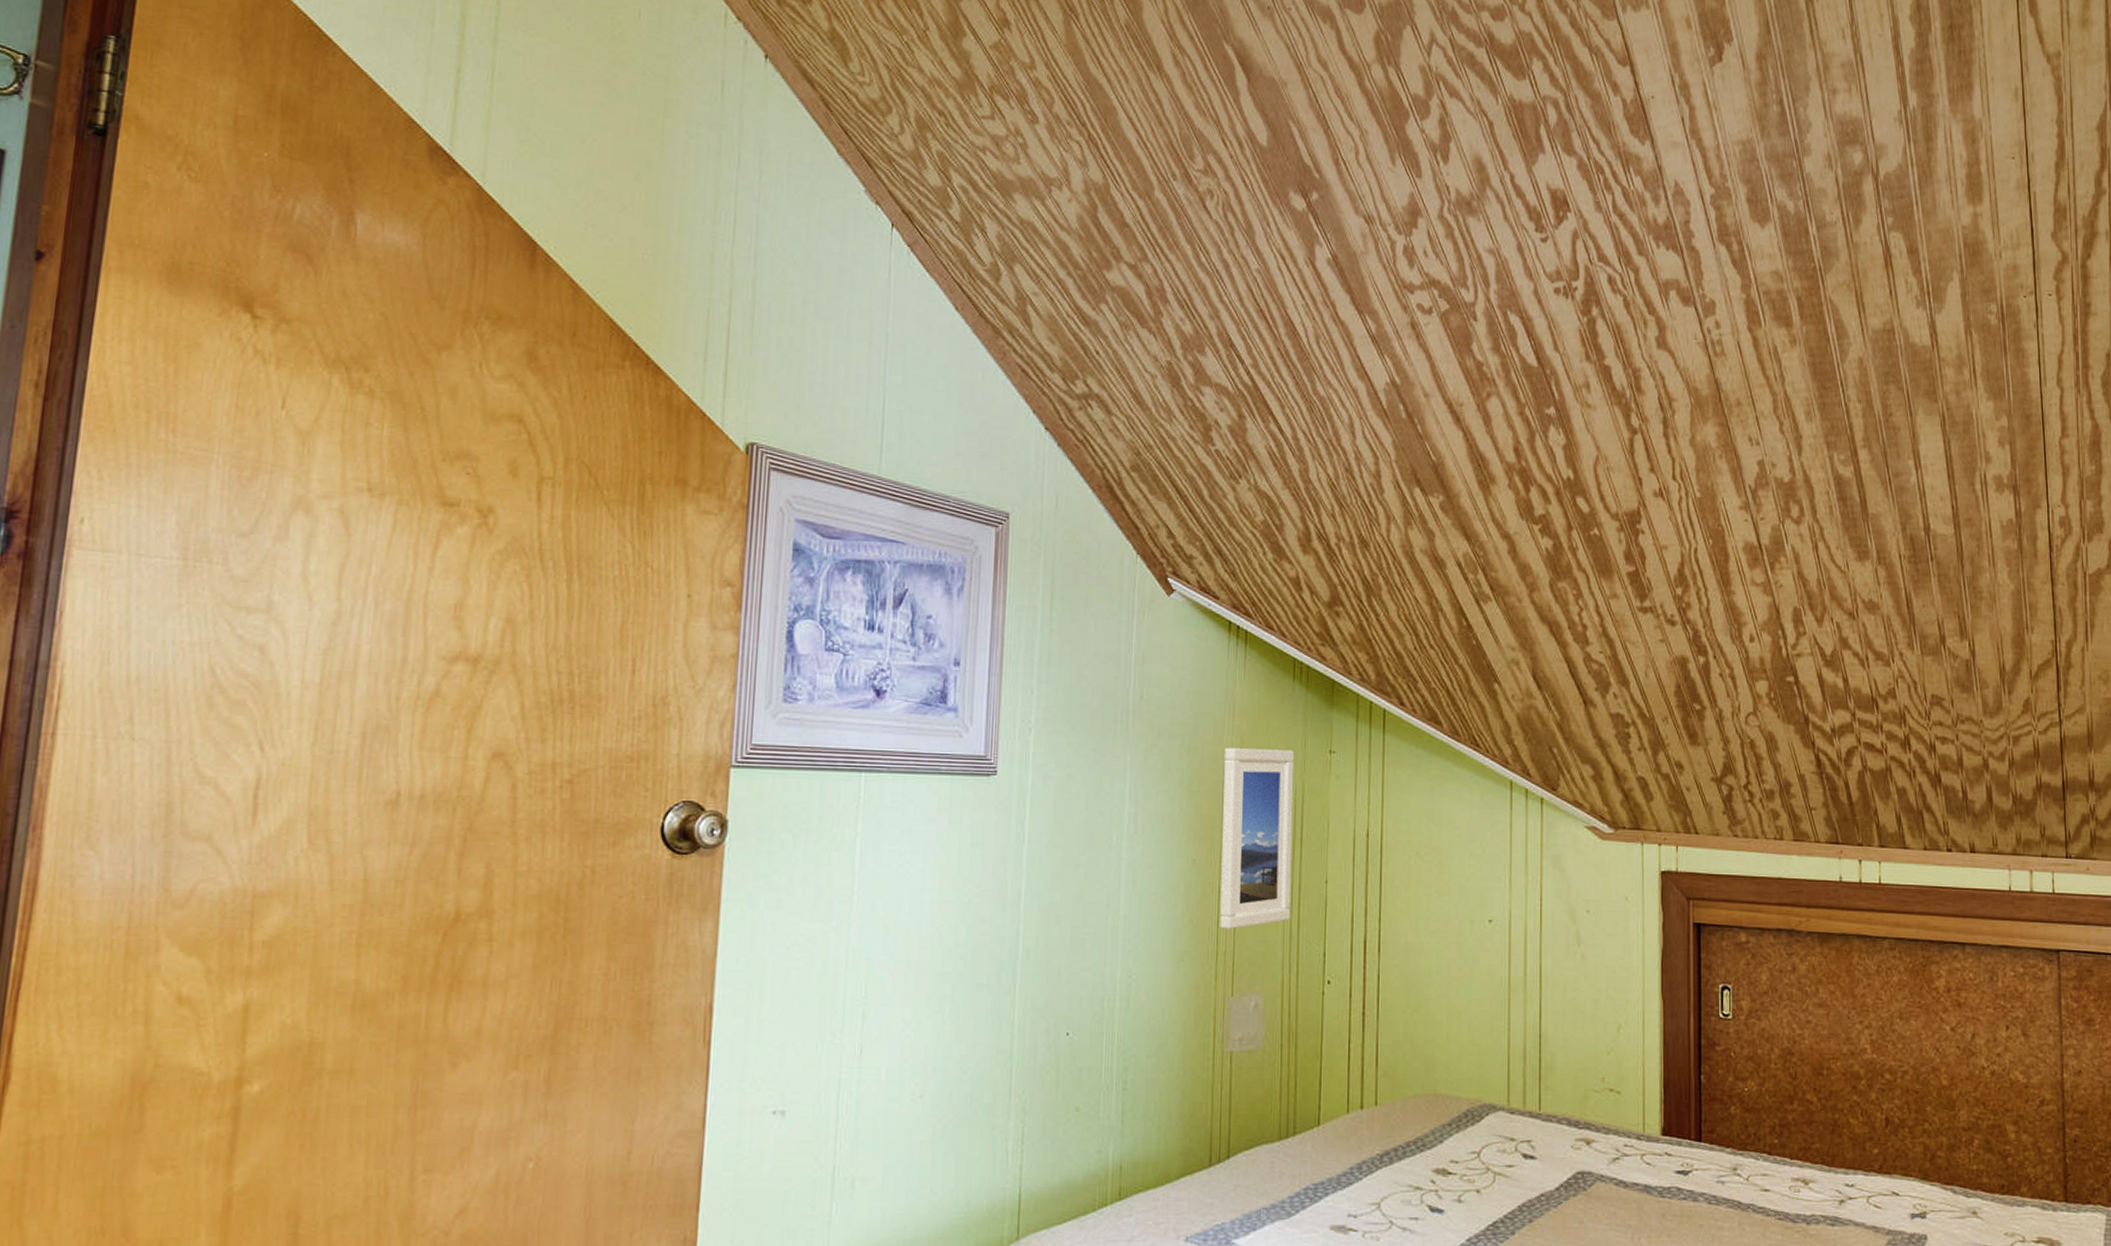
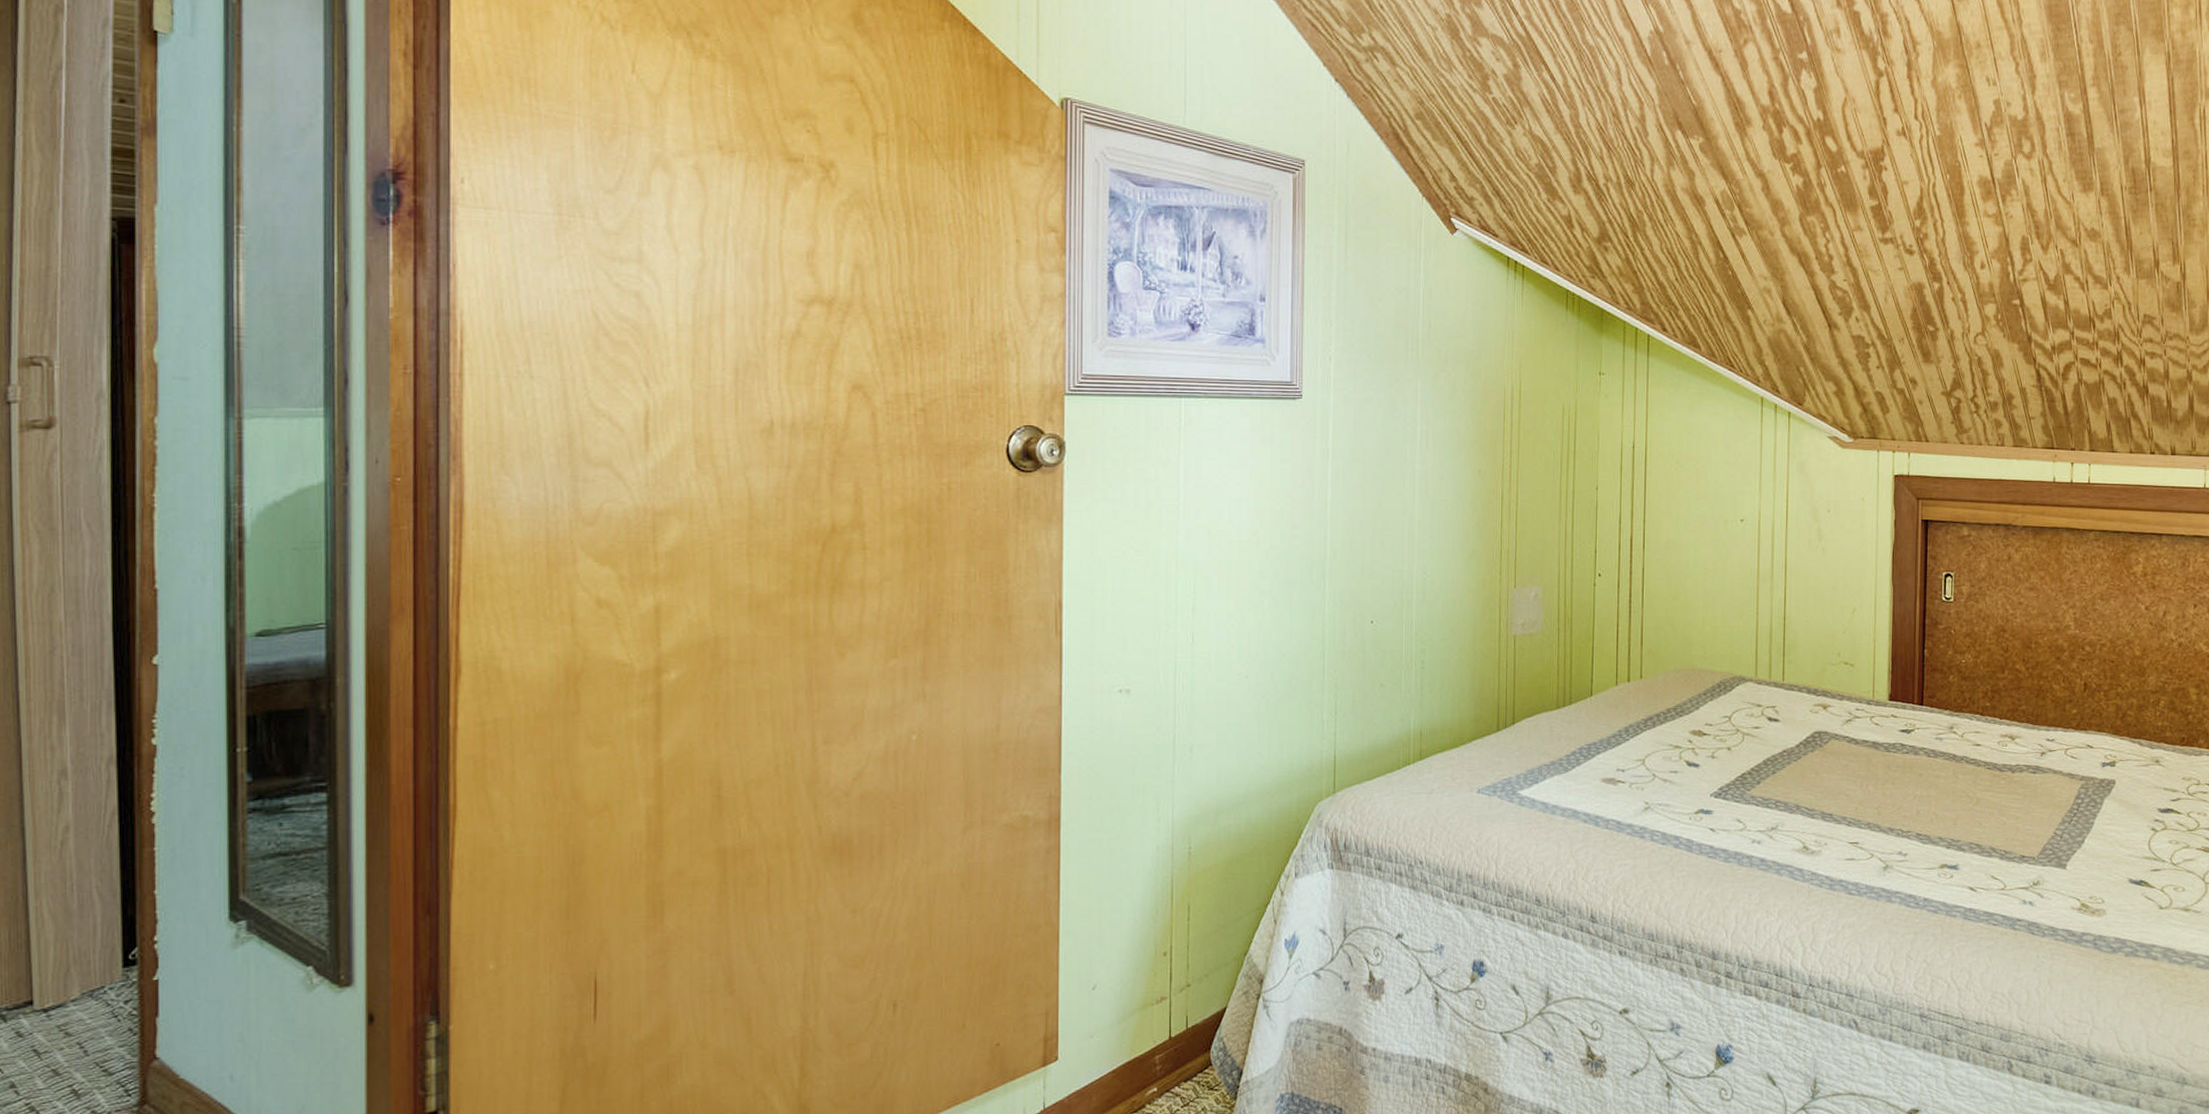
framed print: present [1219,748,1295,929] -> none [1502,371,1568,530]

